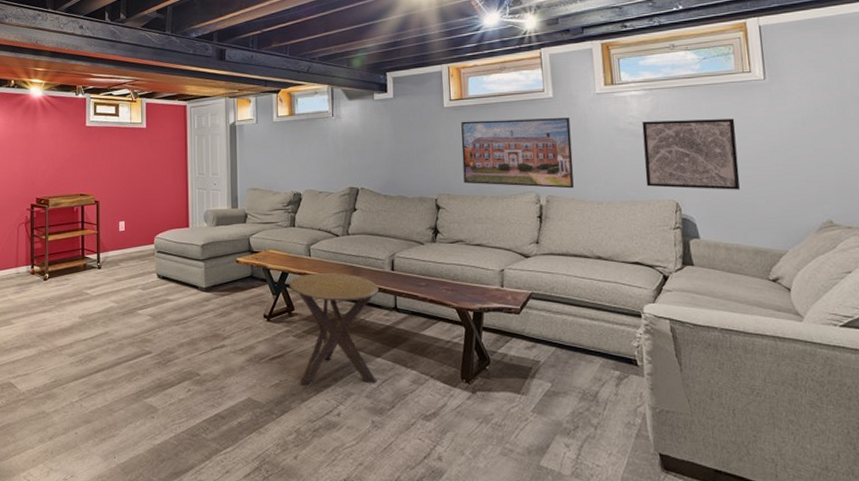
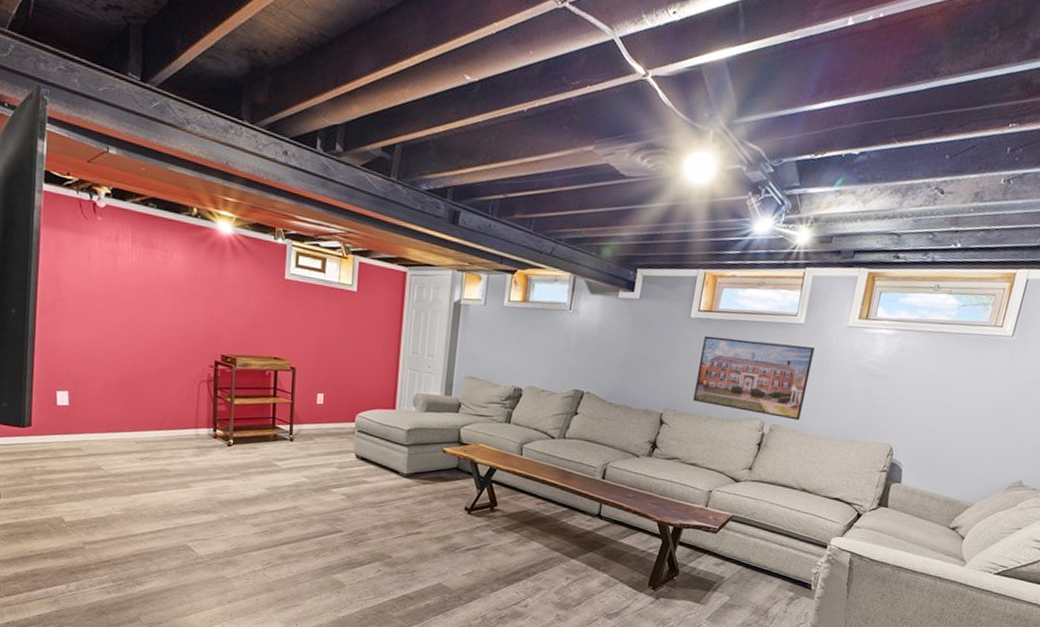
side table: present [289,273,379,386] -> none [491,472,586,582]
wall art: present [642,119,740,190] -> none [868,362,971,442]

